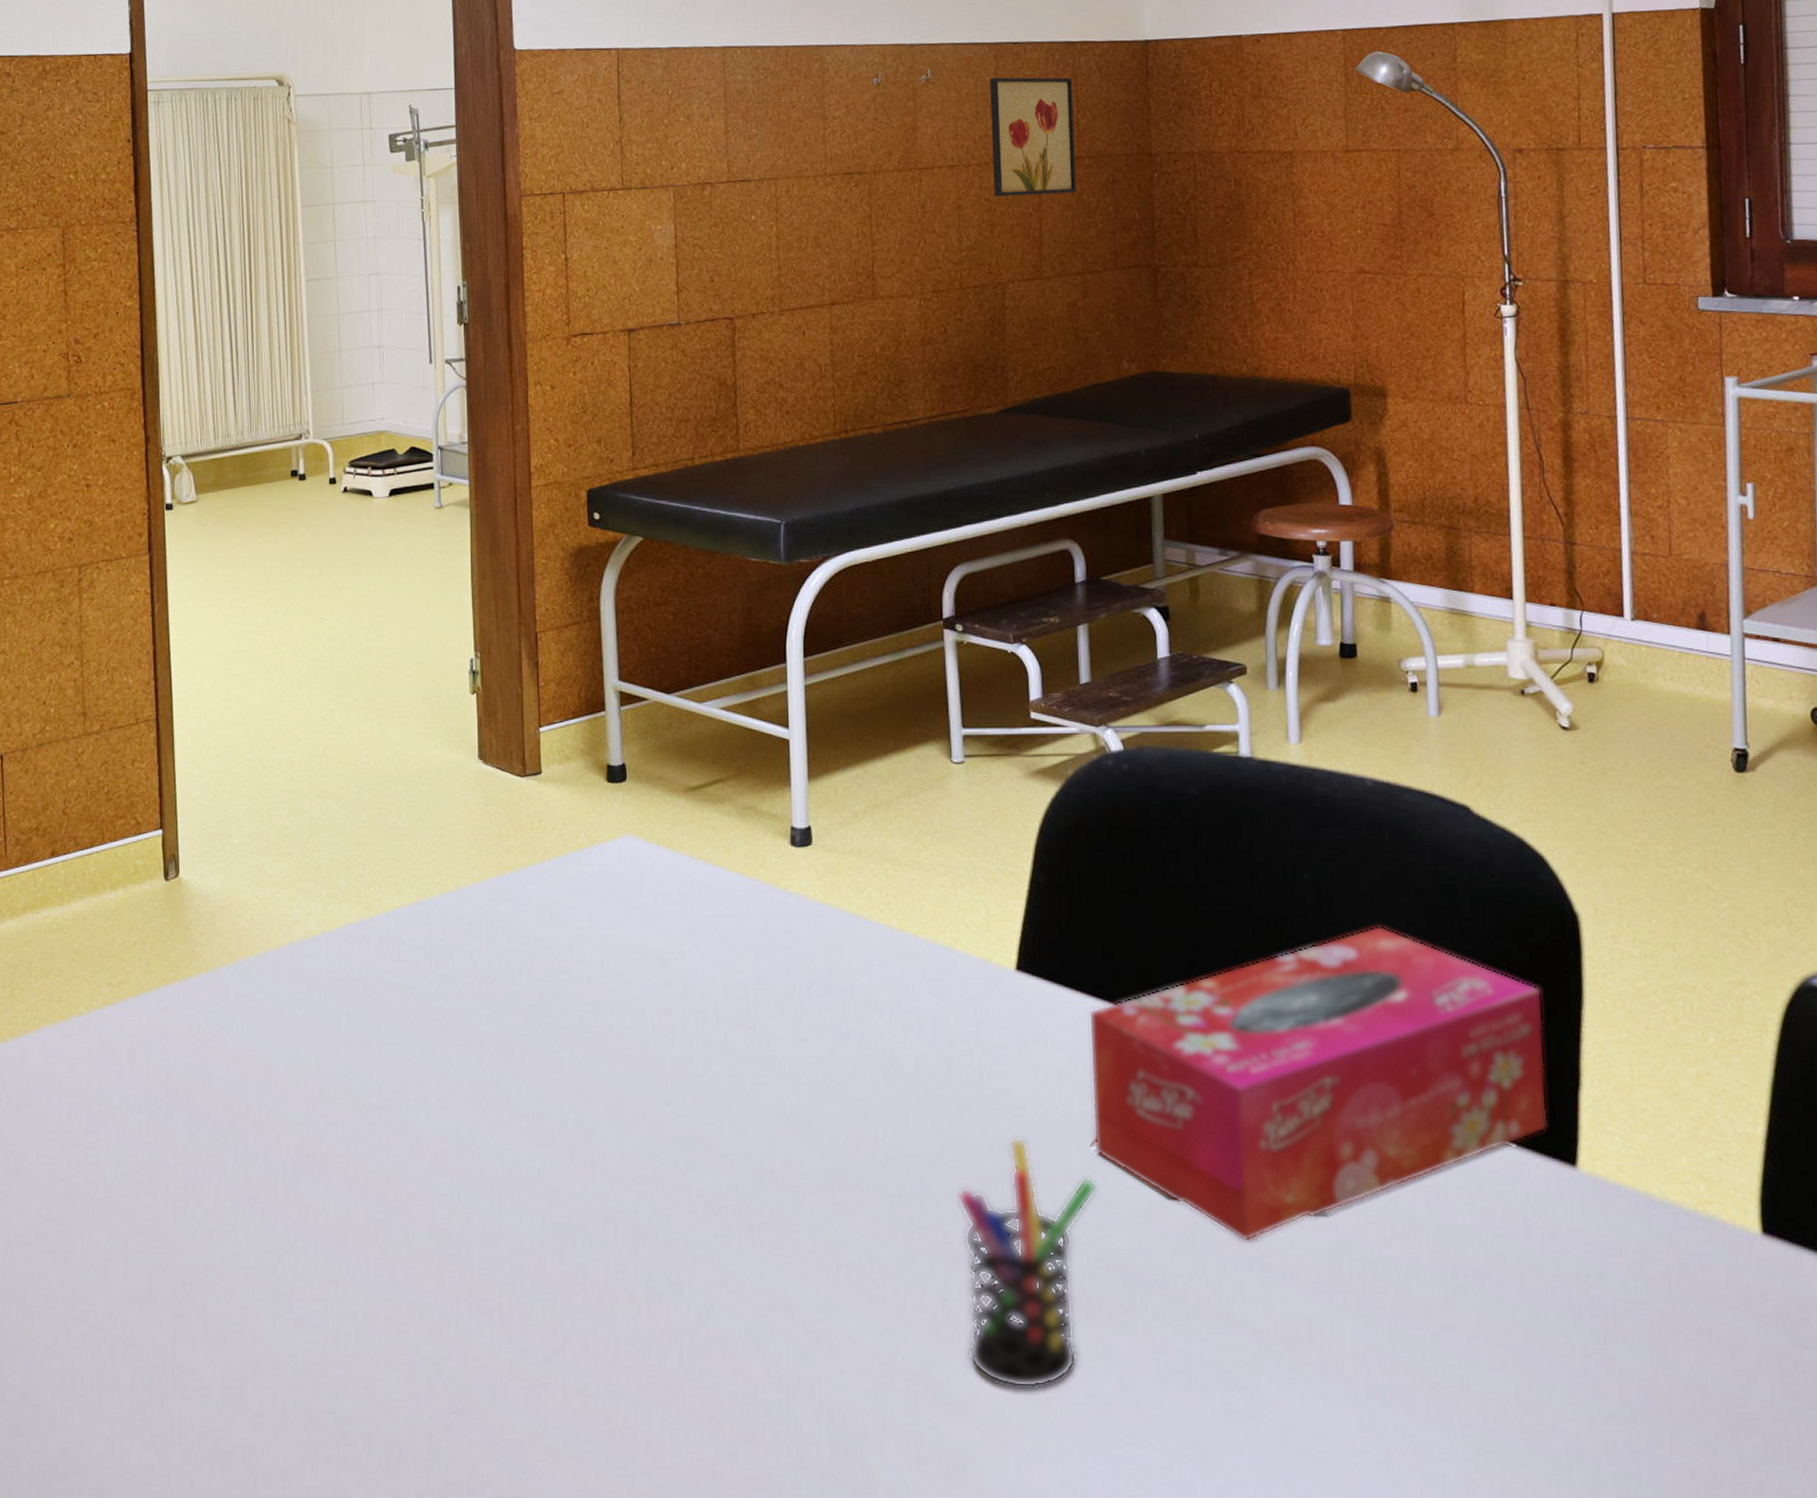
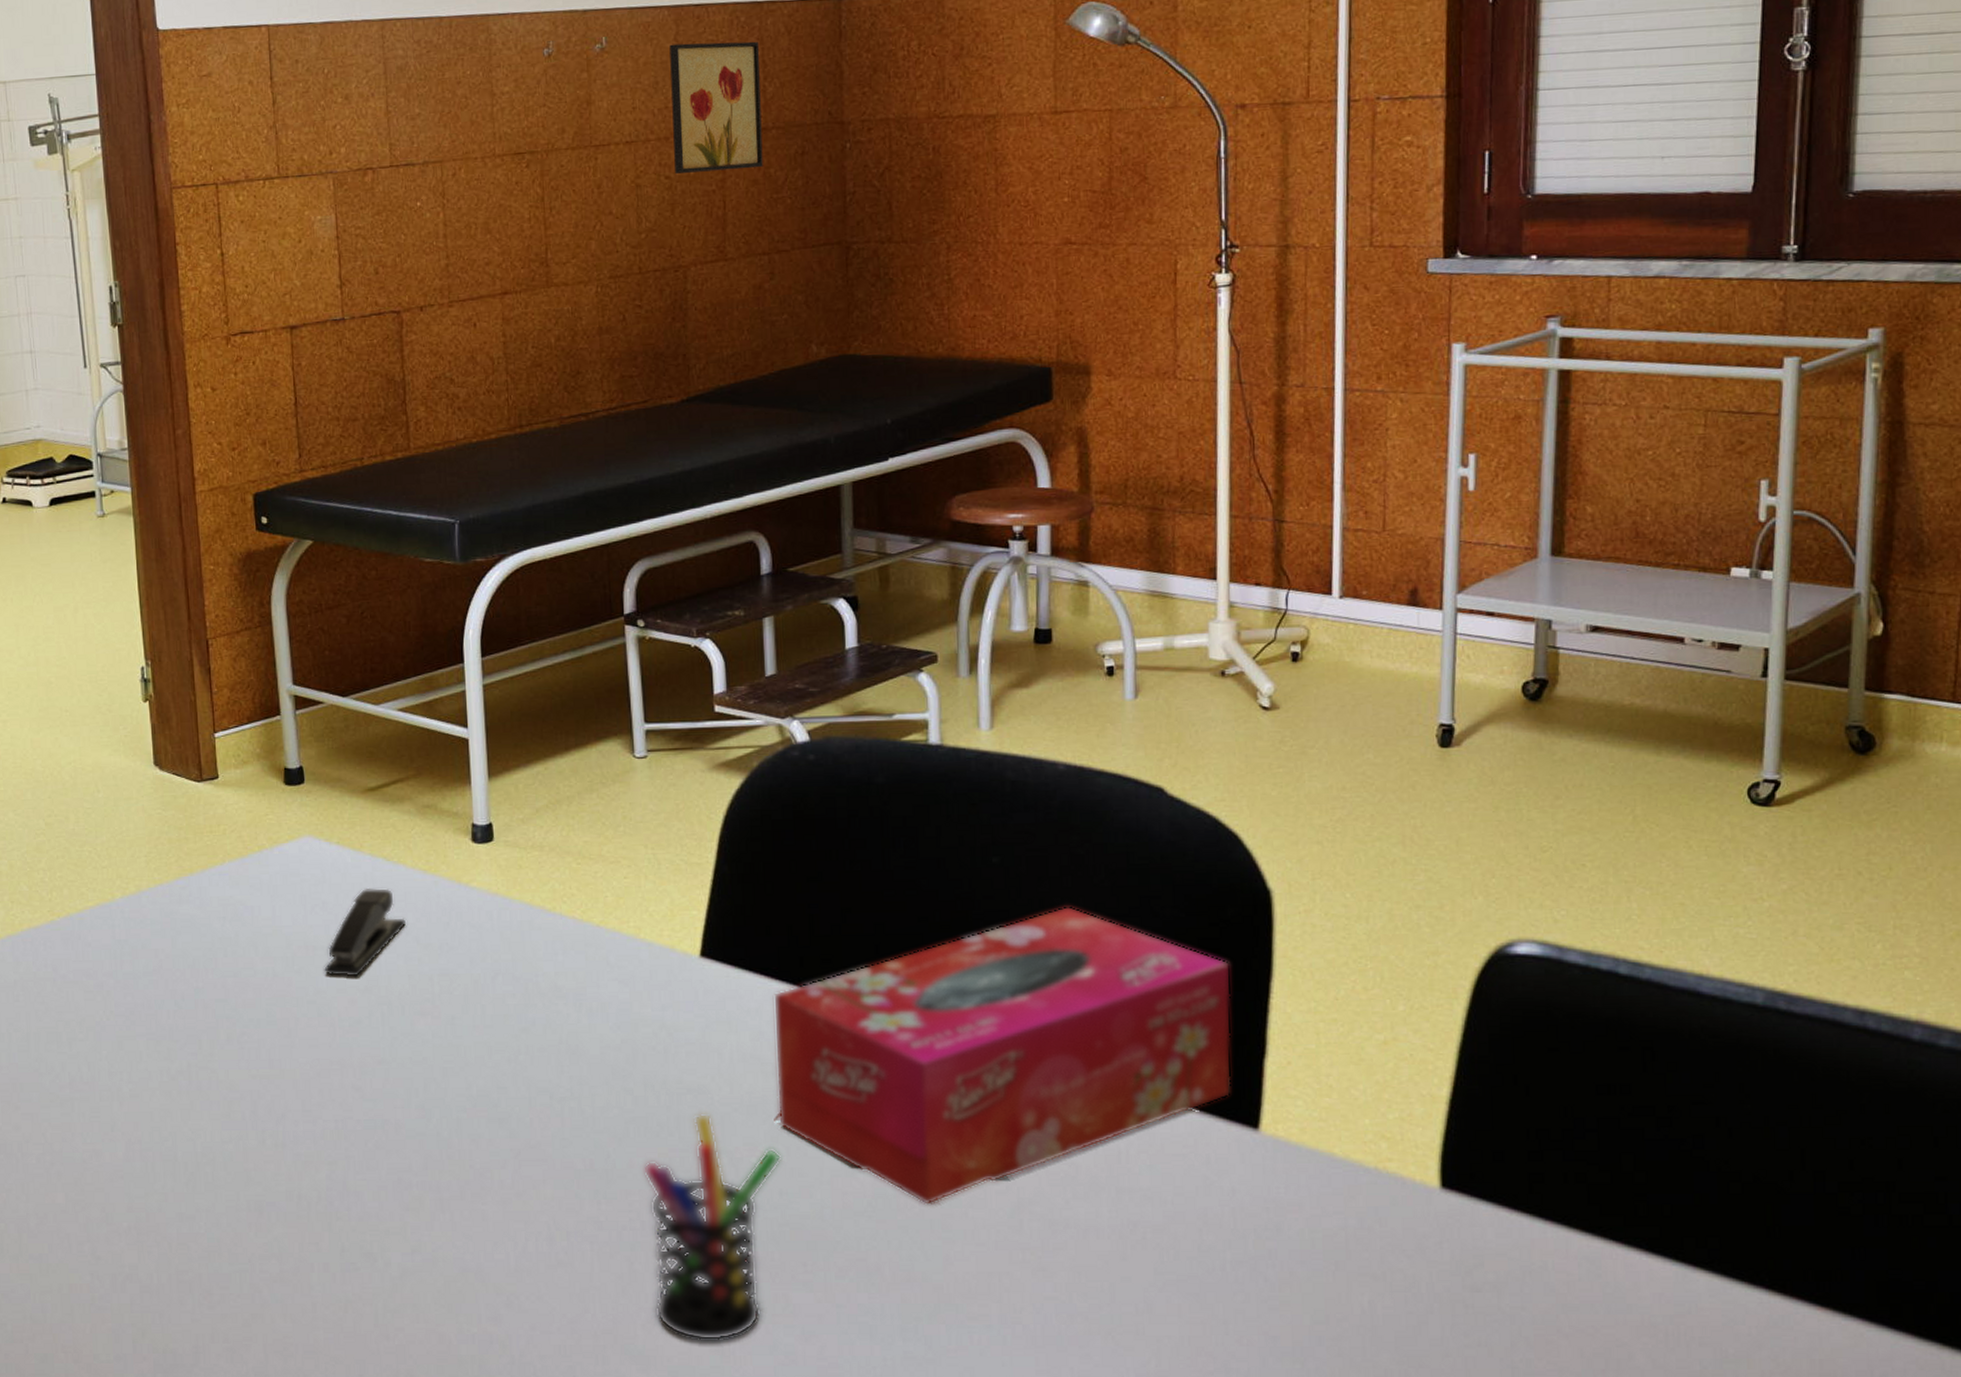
stapler: none [639,892,723,984] -> present [324,888,406,977]

